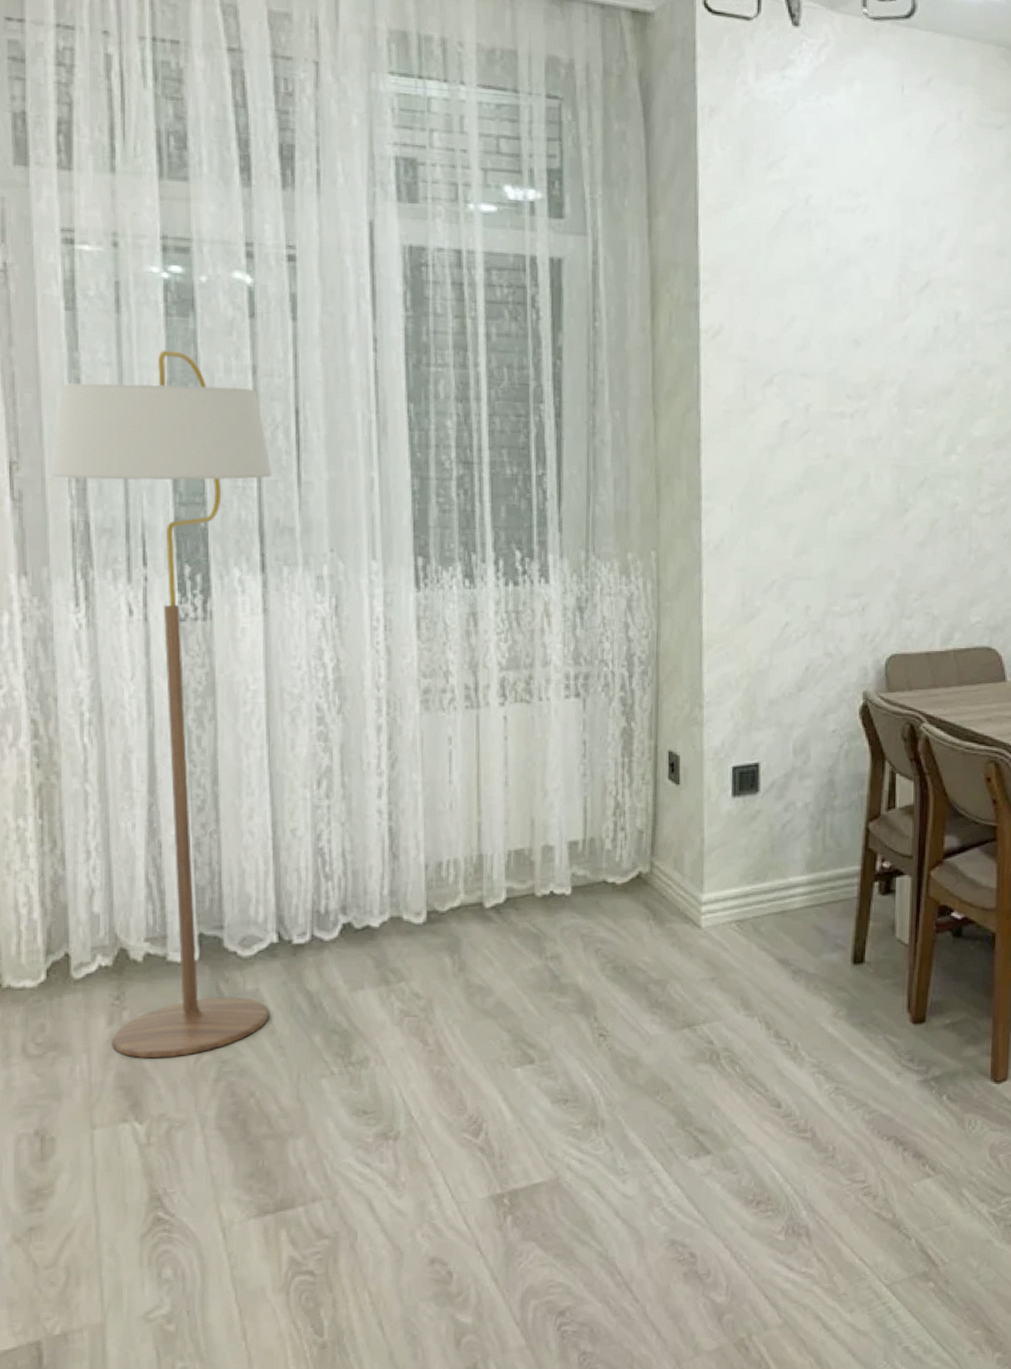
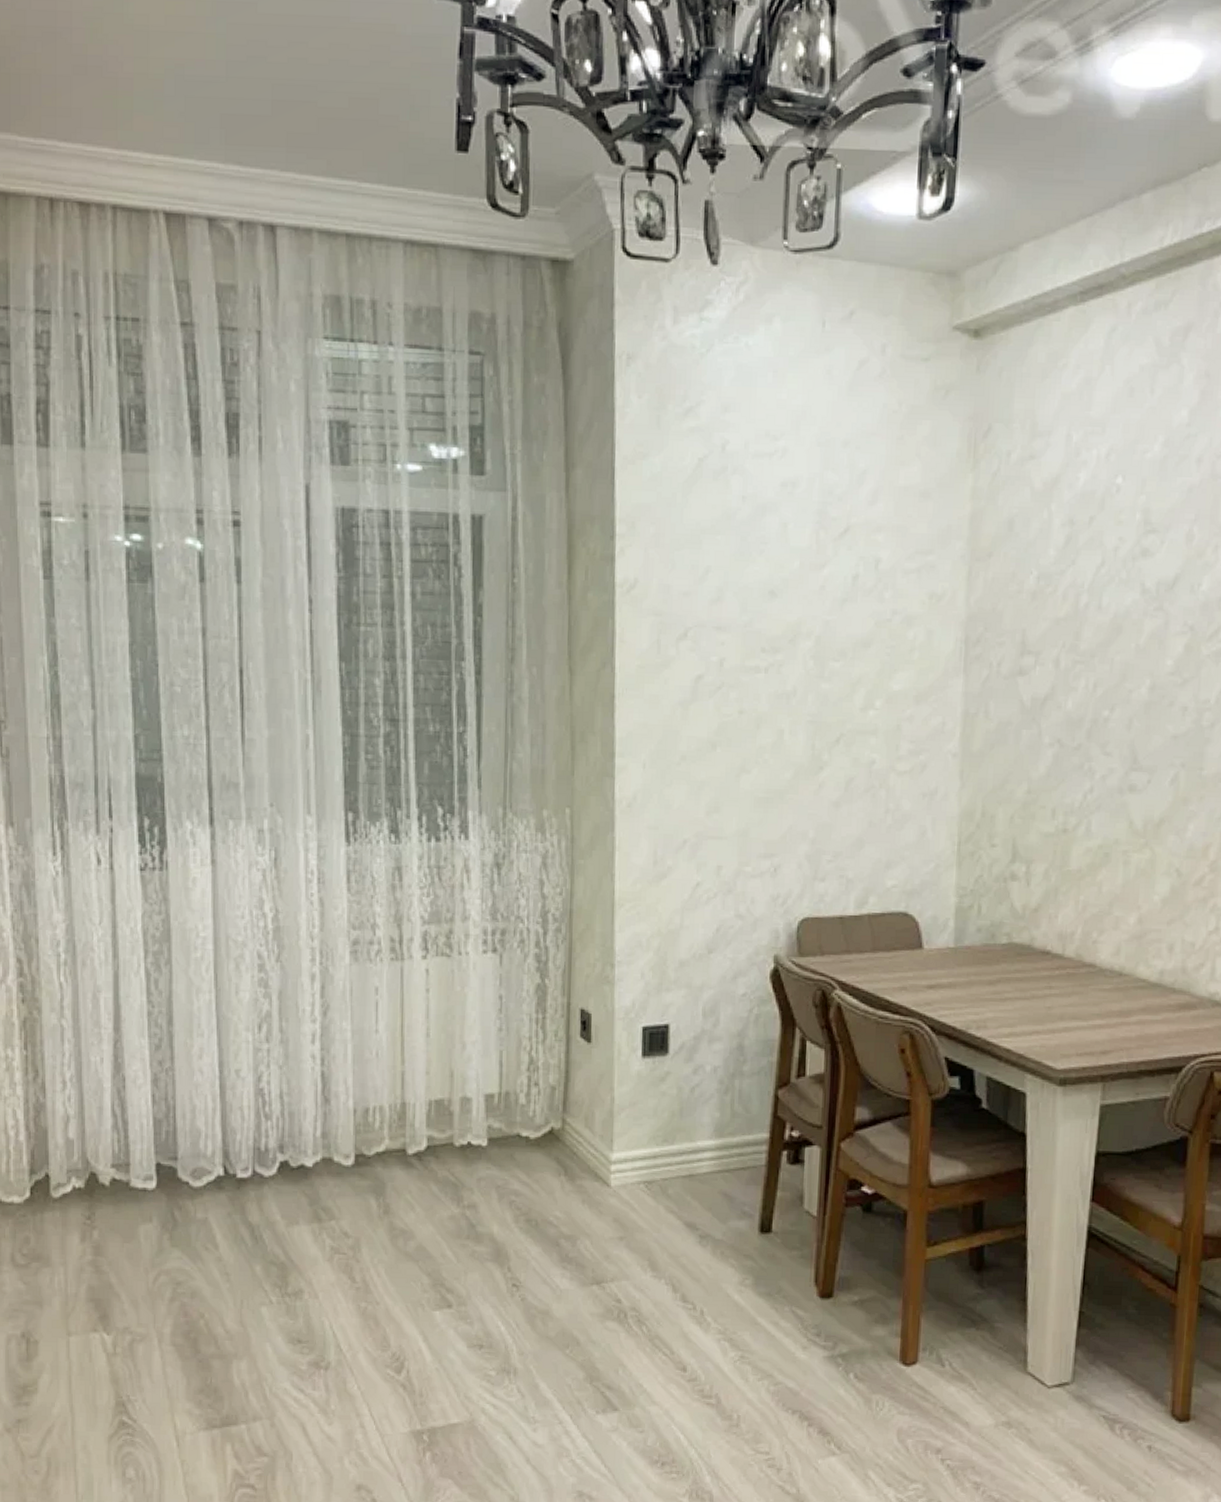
floor lamp: present [52,350,272,1059] -> none [33,614,219,1276]

